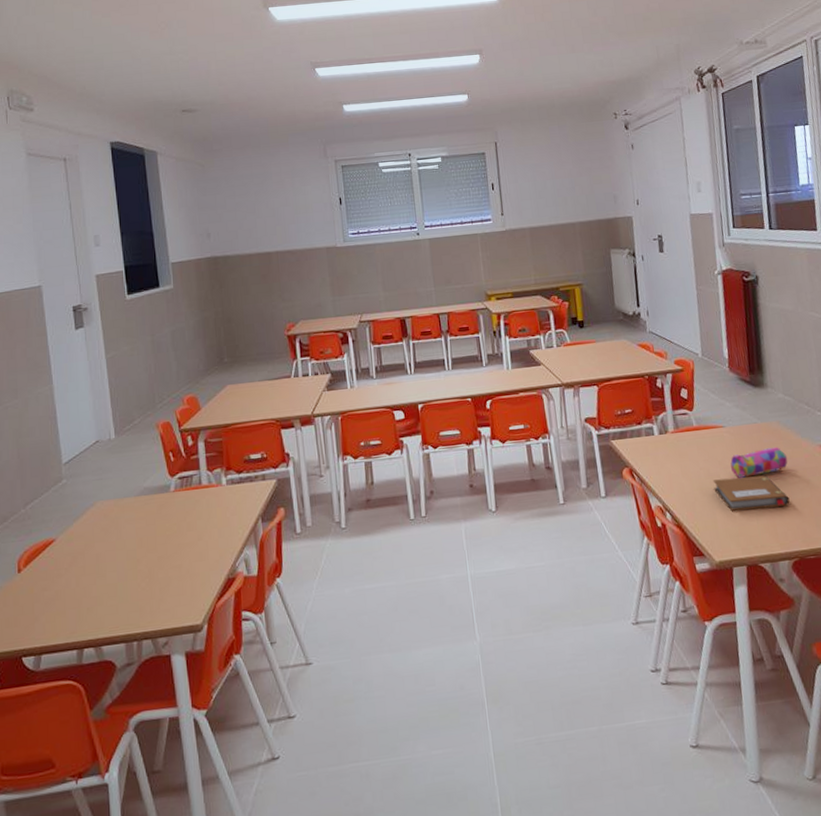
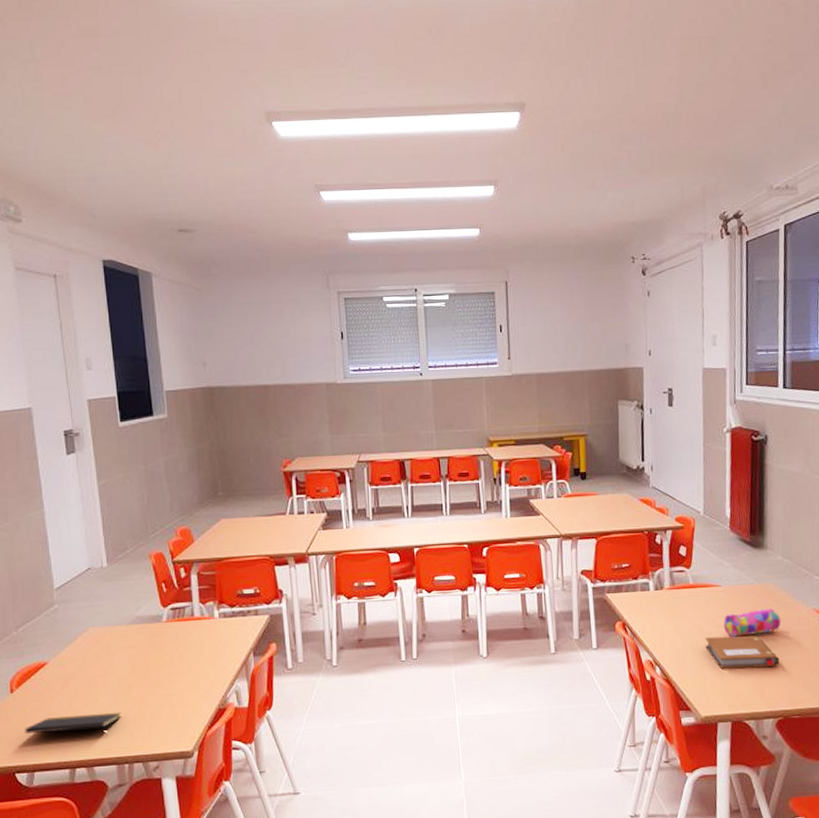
notepad: none [32,586,129,615] -> present [24,711,121,735]

